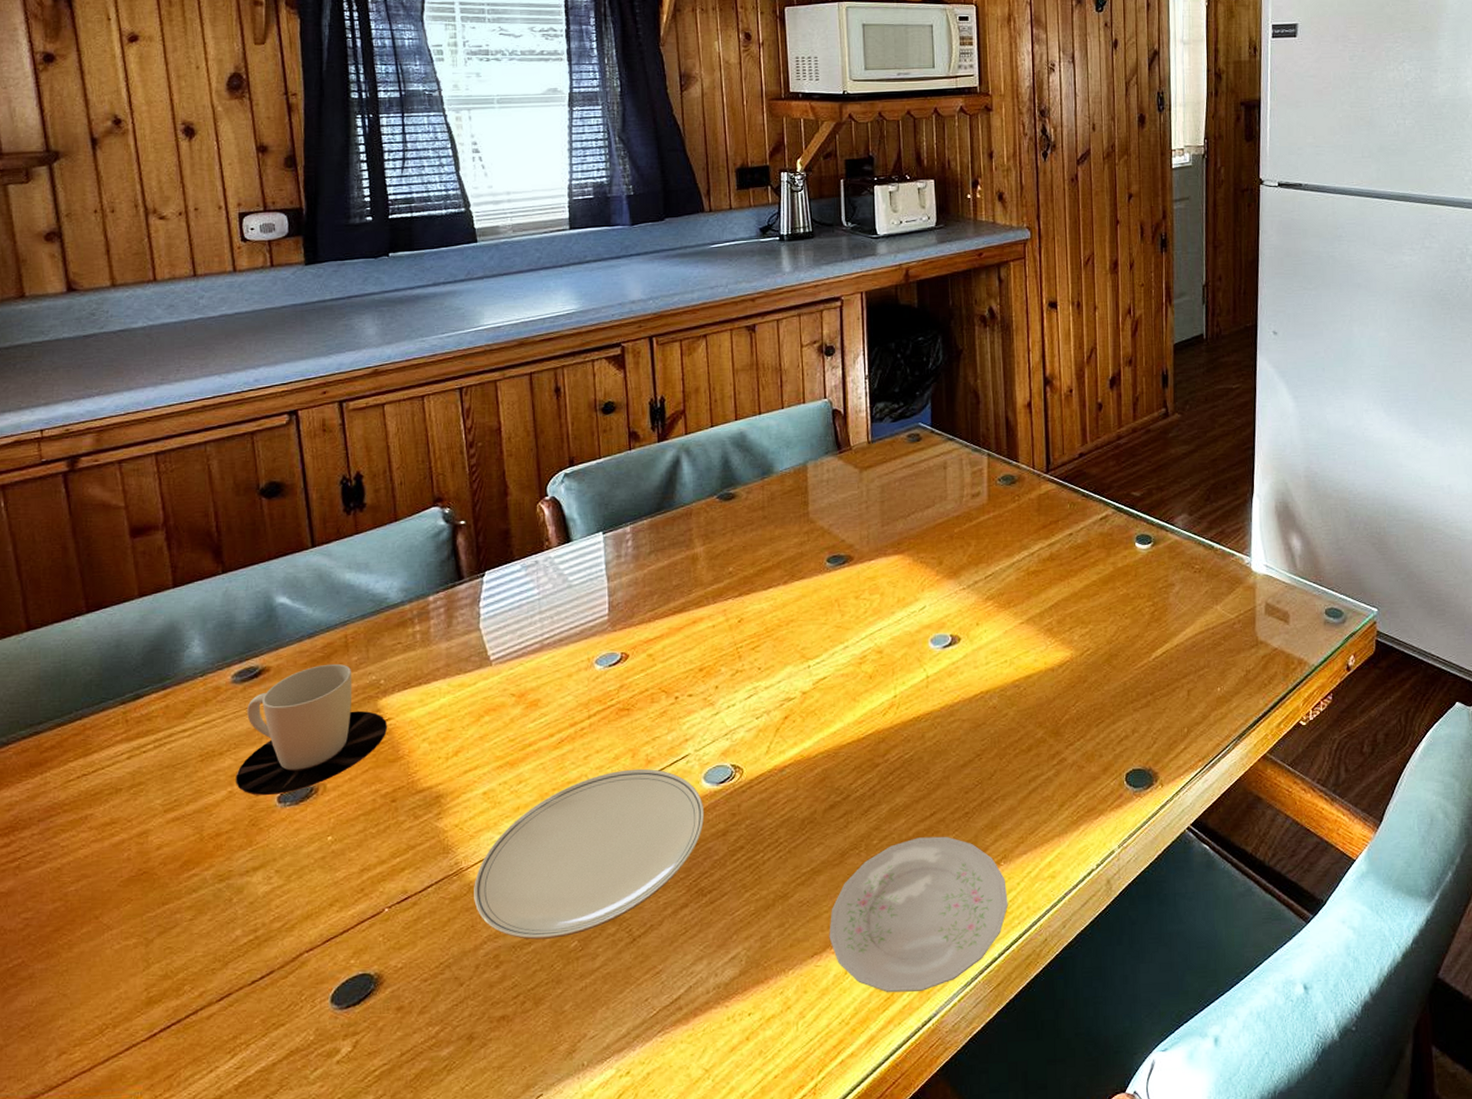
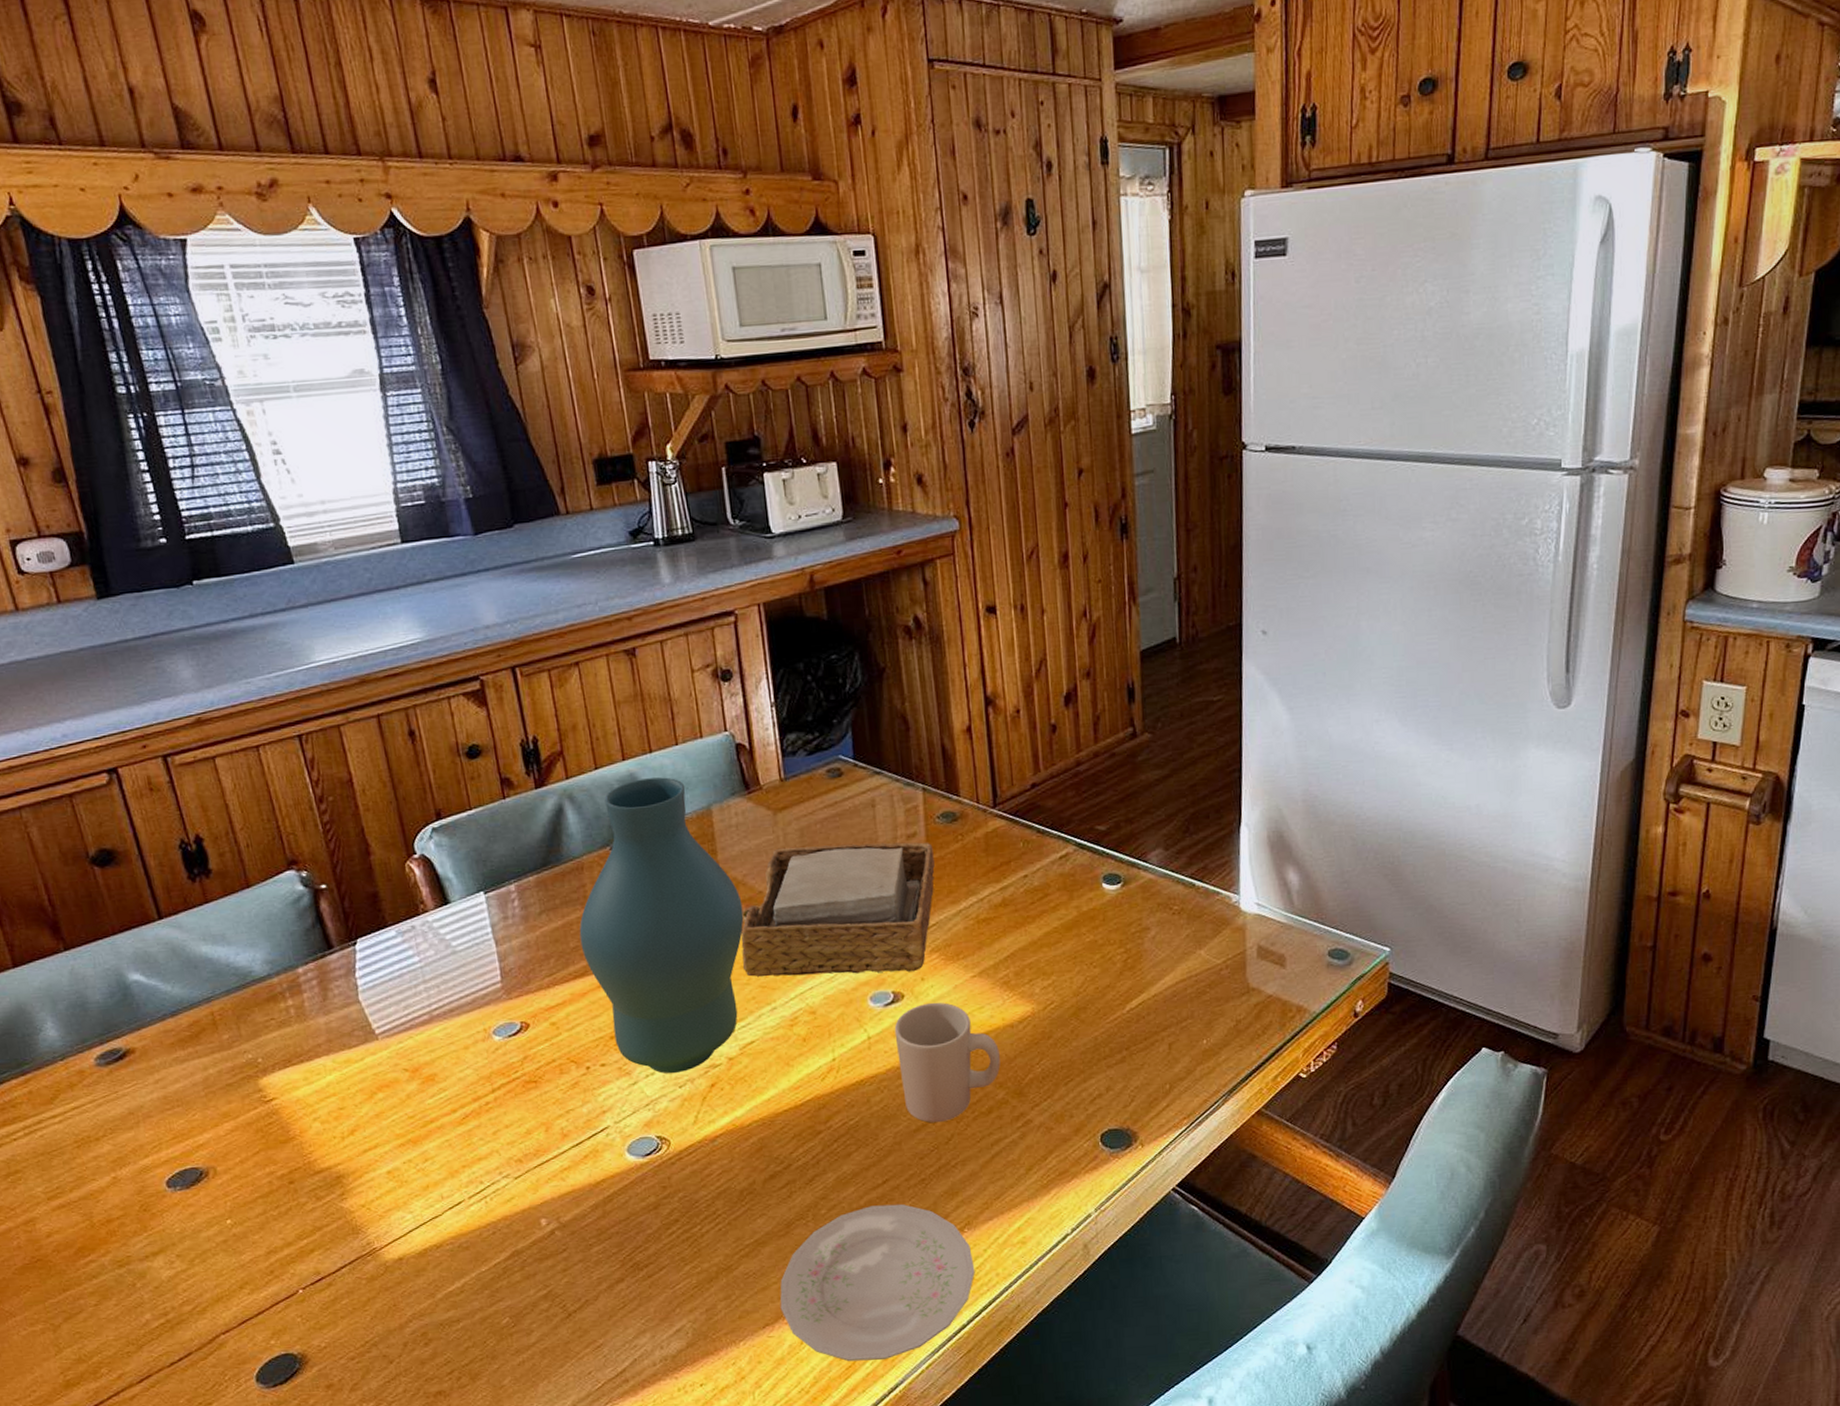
cup: present [236,663,388,796] -> none [117,1042,274,1181]
plate: present [474,768,705,940] -> none [390,1142,632,1317]
vase: none [682,436,827,705] -> present [579,777,744,1073]
napkin holder: none [822,500,994,618] -> present [741,842,935,977]
mug: none [950,646,1041,759] -> present [894,1002,1001,1123]

